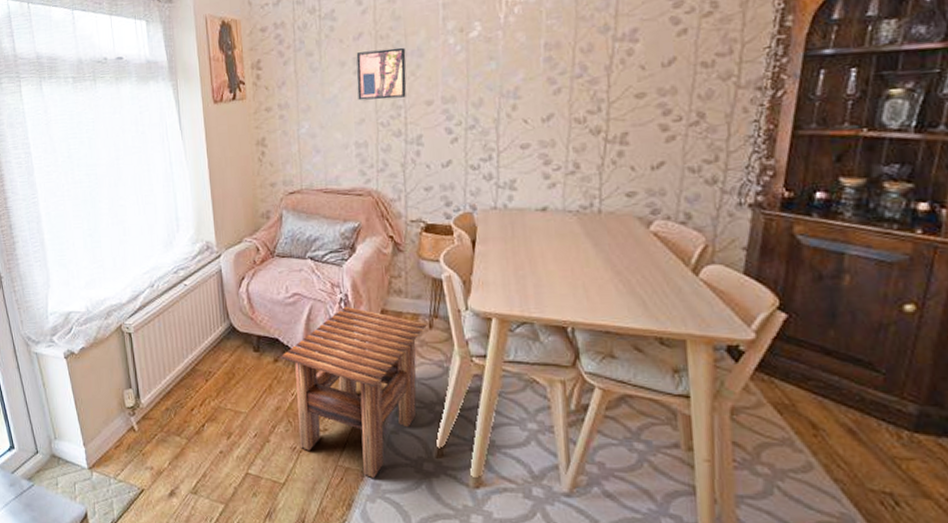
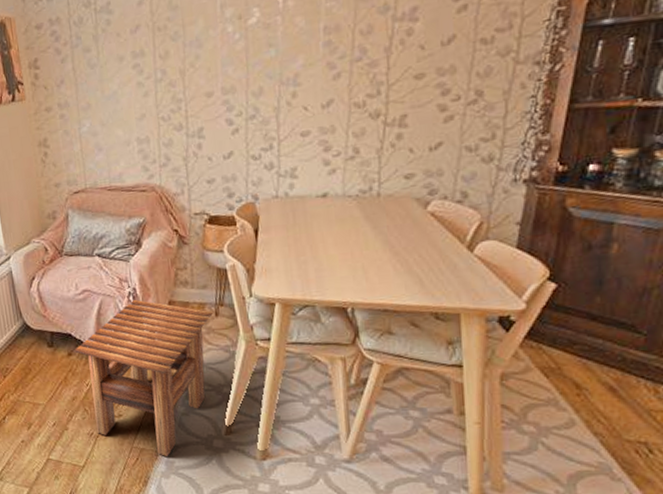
wall art: present [356,47,407,101] -> none [134,38,186,96]

